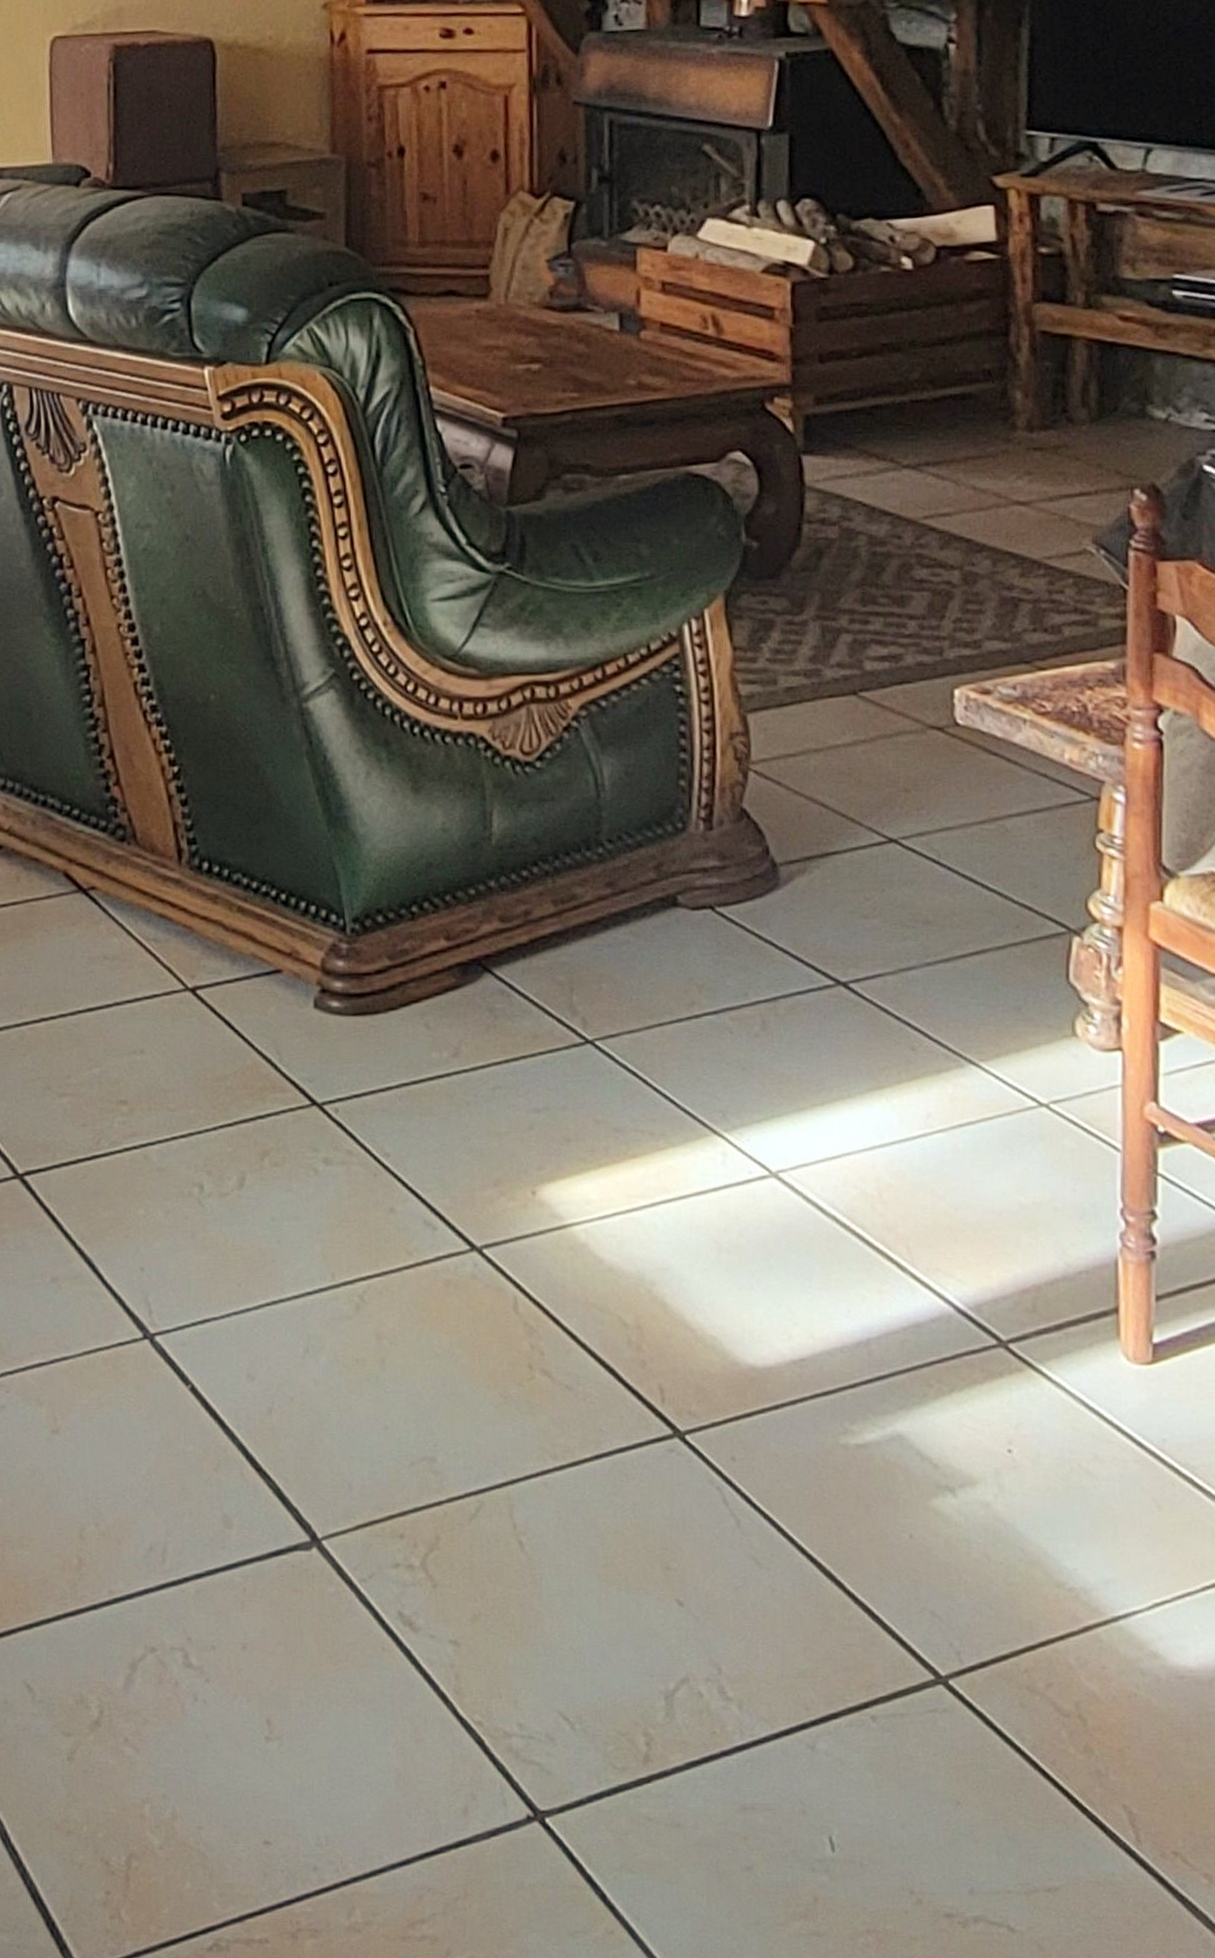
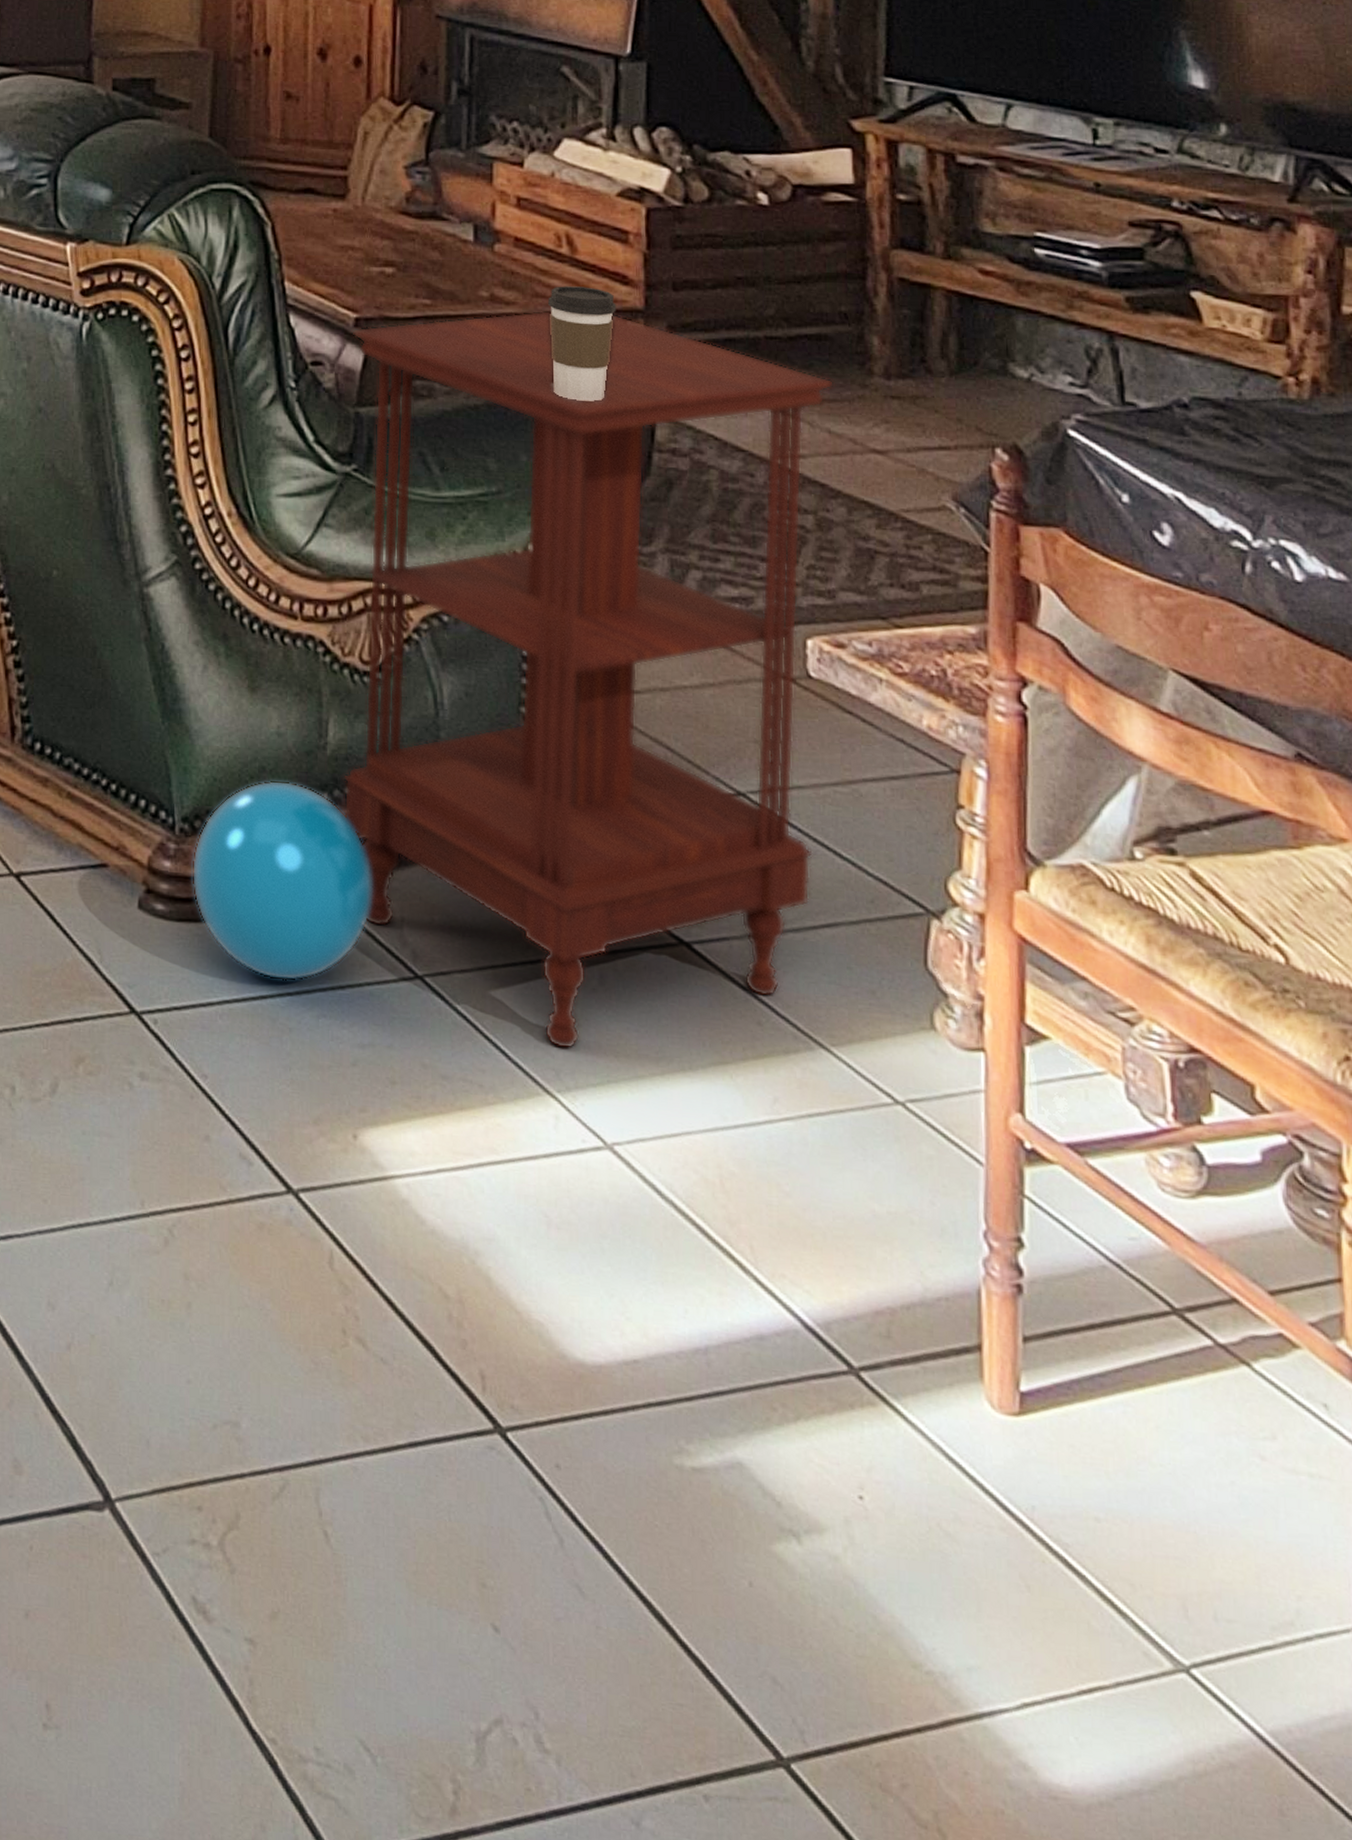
ball: none [364,873,542,1060] -> present [192,780,372,981]
side table: none [500,392,978,1092] -> present [343,310,833,1050]
coffee cup: none [696,366,764,480] -> present [548,286,617,401]

